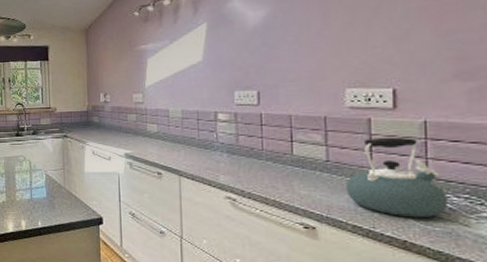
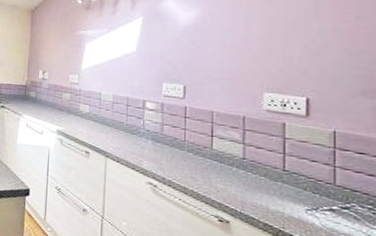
kettle: present [346,137,449,219] -> none [260,142,354,224]

